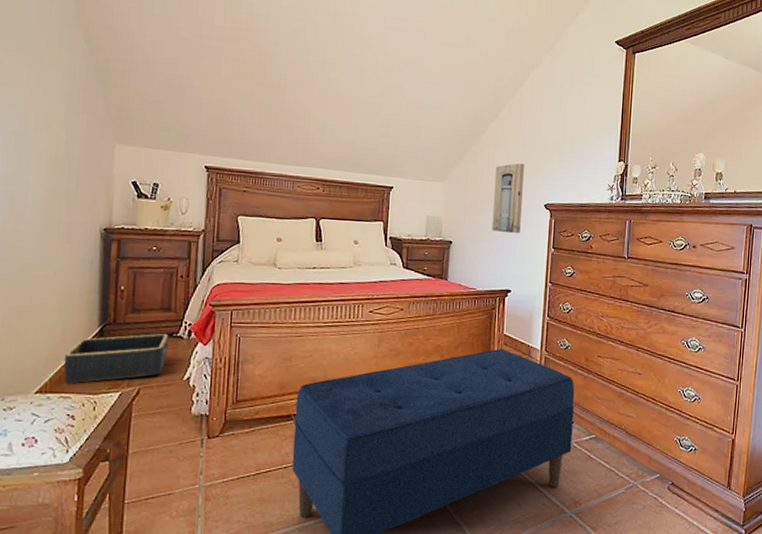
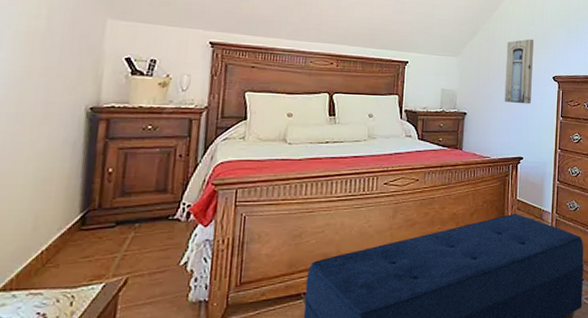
basket: present [63,334,169,384] -> none [34,217,164,279]

